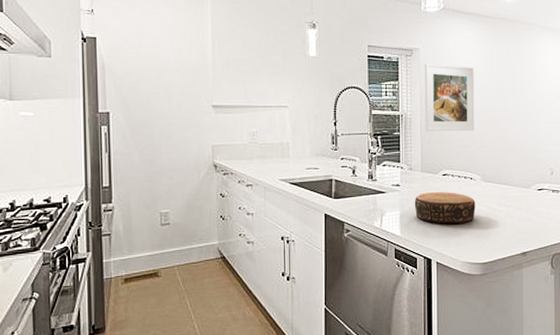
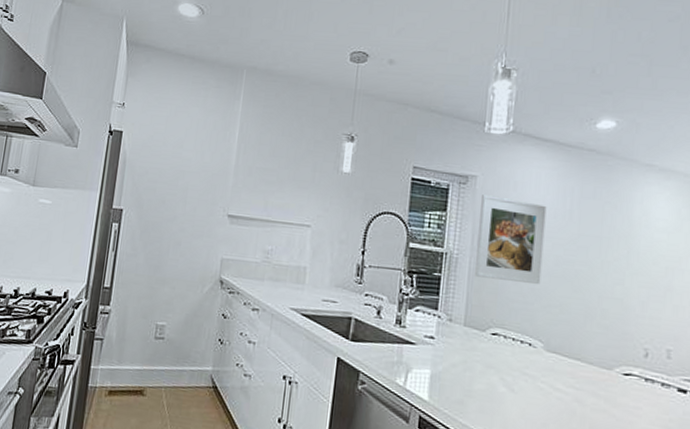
bowl: present [414,191,476,224] -> none [450,352,533,400]

